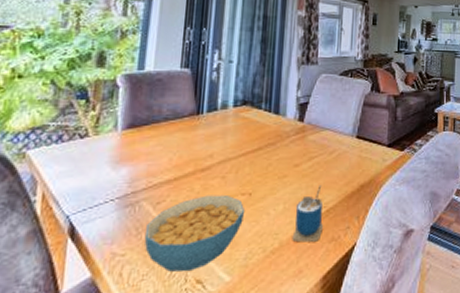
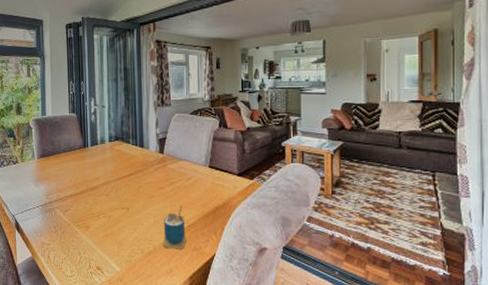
cereal bowl: present [144,194,246,272] -> none [60,207,126,261]

